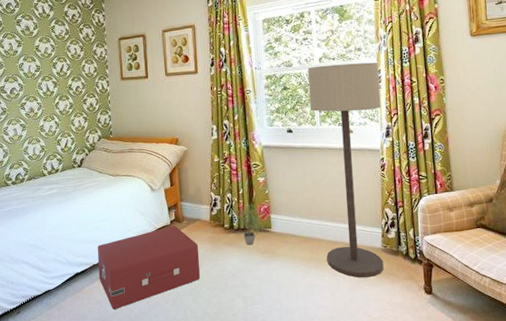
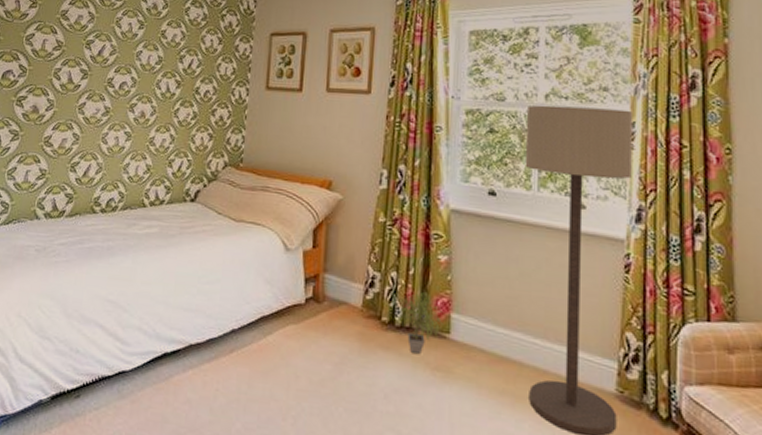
suitcase: present [97,226,200,310] -> none [194,306,341,417]

